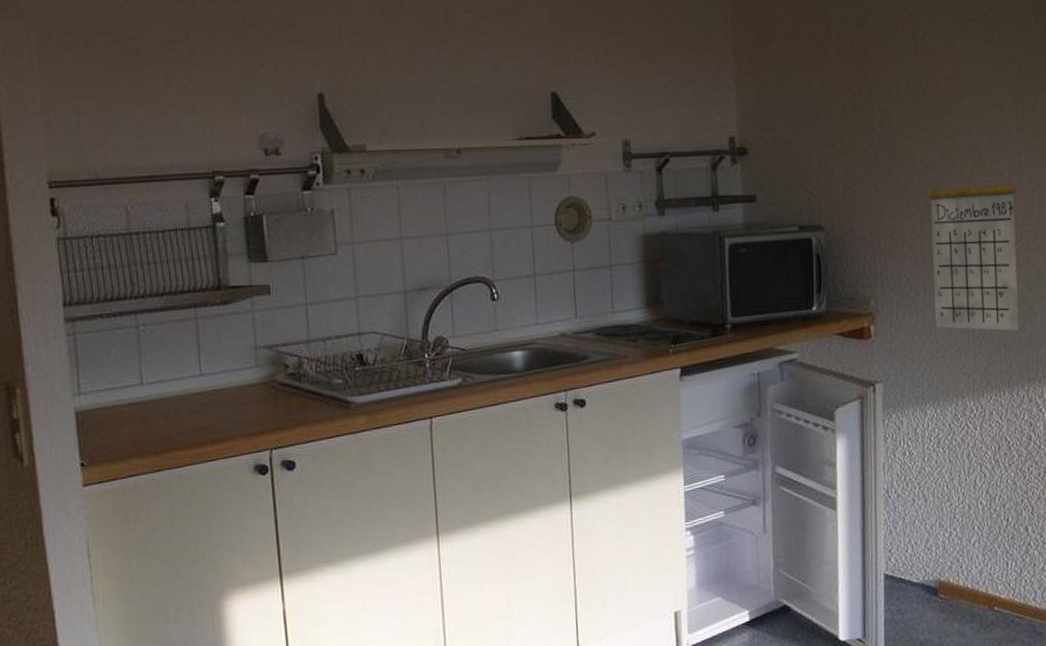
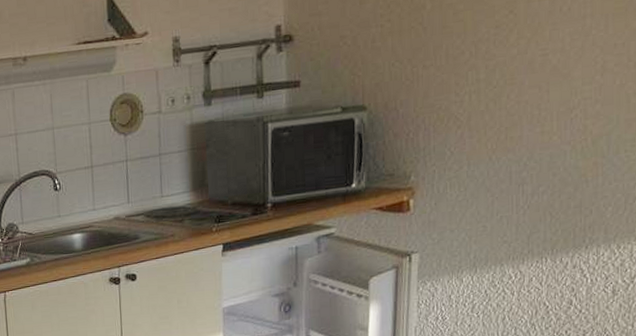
calendar: present [928,155,1020,331] -> none [477,23,577,200]

